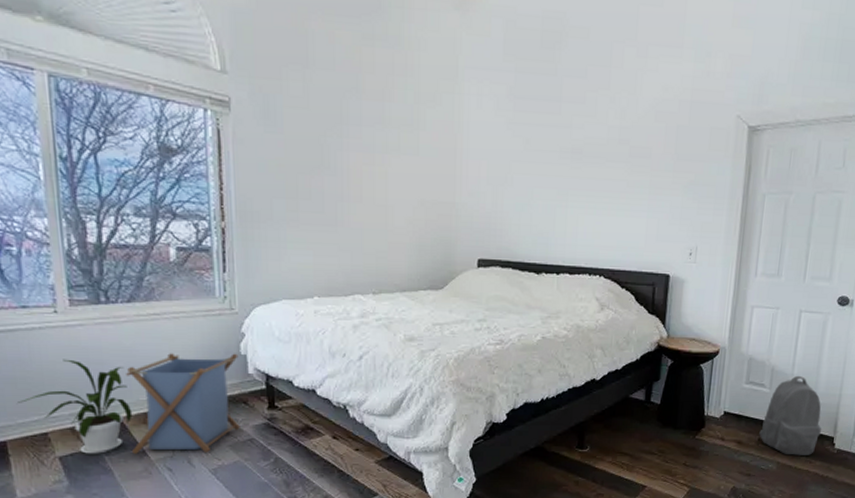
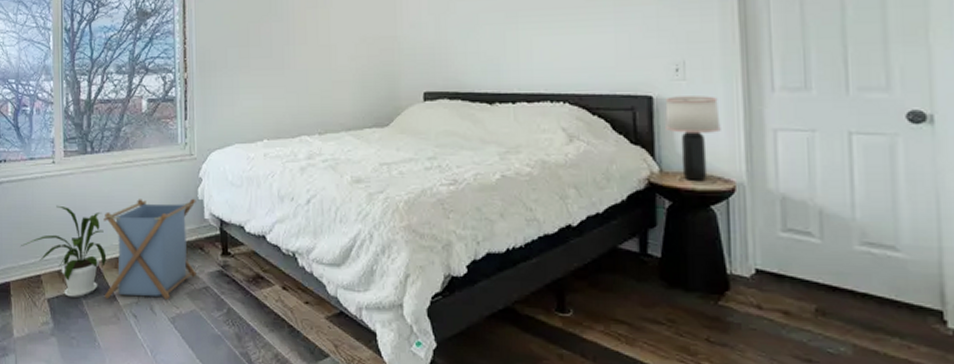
table lamp: none [676,276,717,346] -> present [665,96,721,182]
backpack: present [759,375,822,455] -> none [815,220,920,337]

